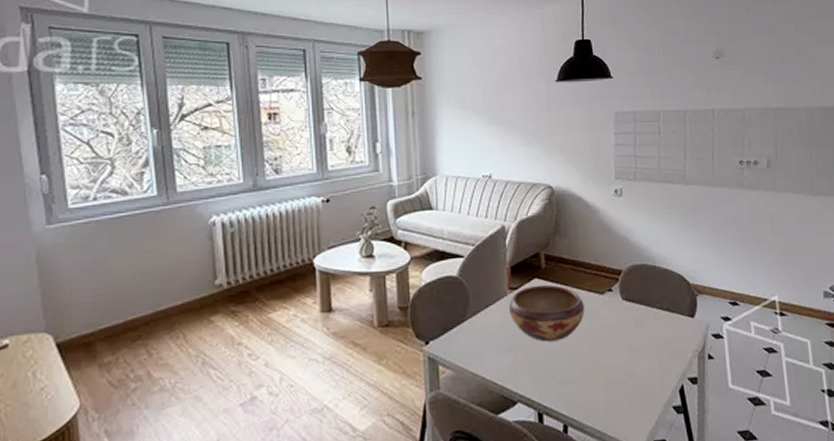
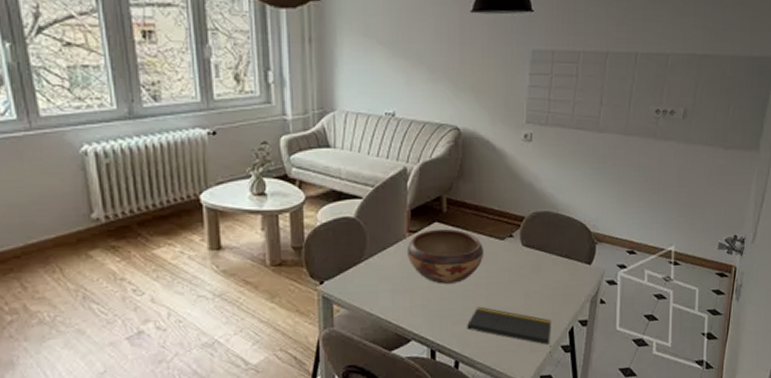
notepad: none [573,364,663,416] -> present [467,306,552,354]

